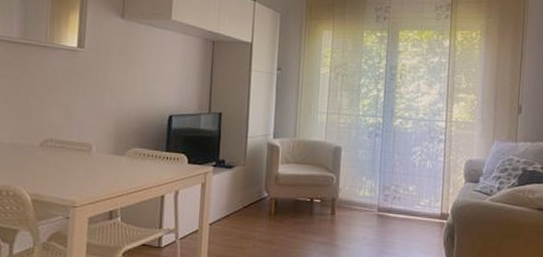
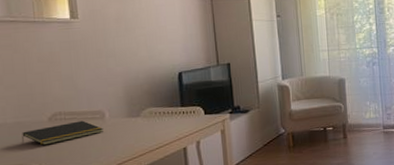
notepad: none [12,150,88,171] -> present [21,120,103,146]

